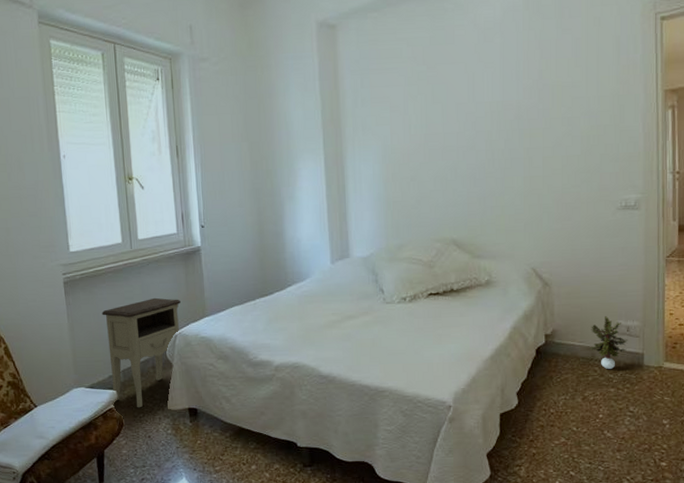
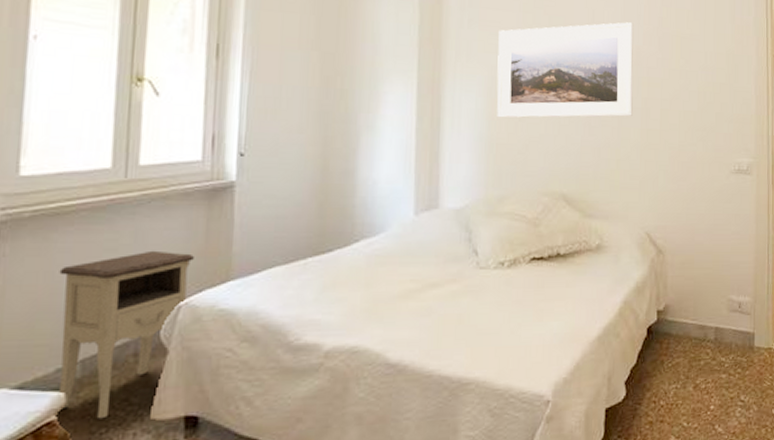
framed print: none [388,79,515,180] -> present [497,22,634,118]
potted plant: present [589,316,628,369] -> none [702,290,740,351]

